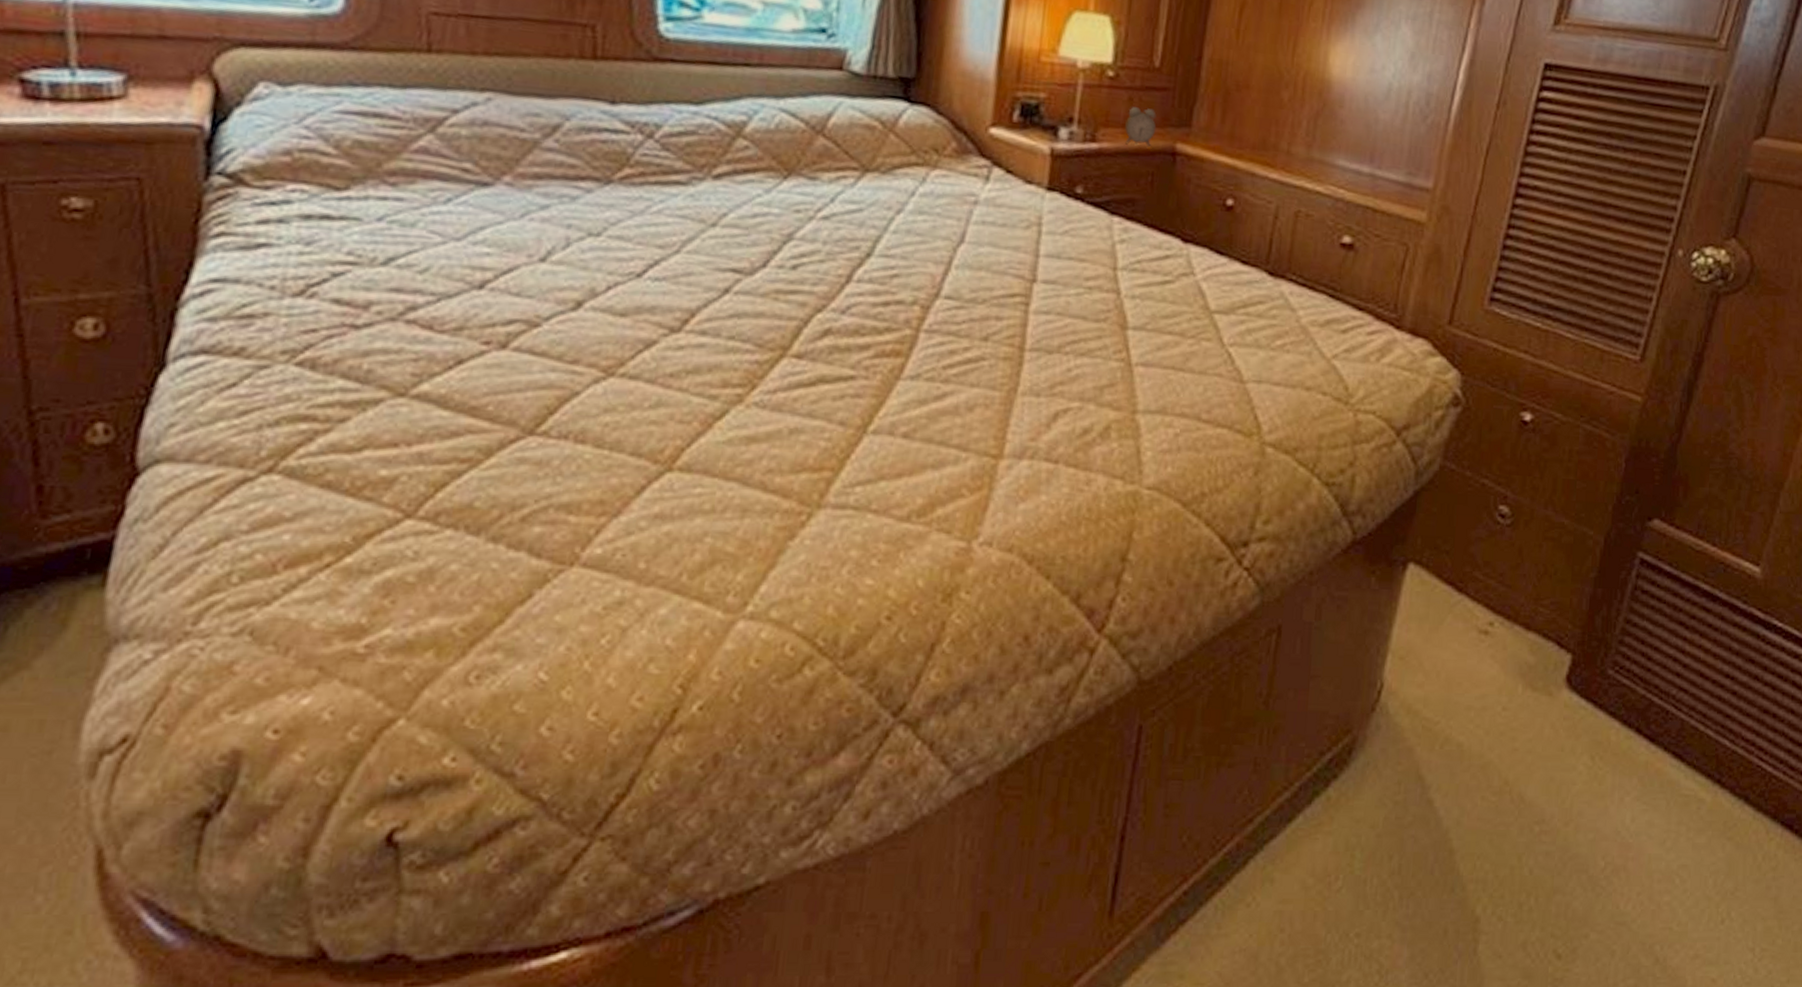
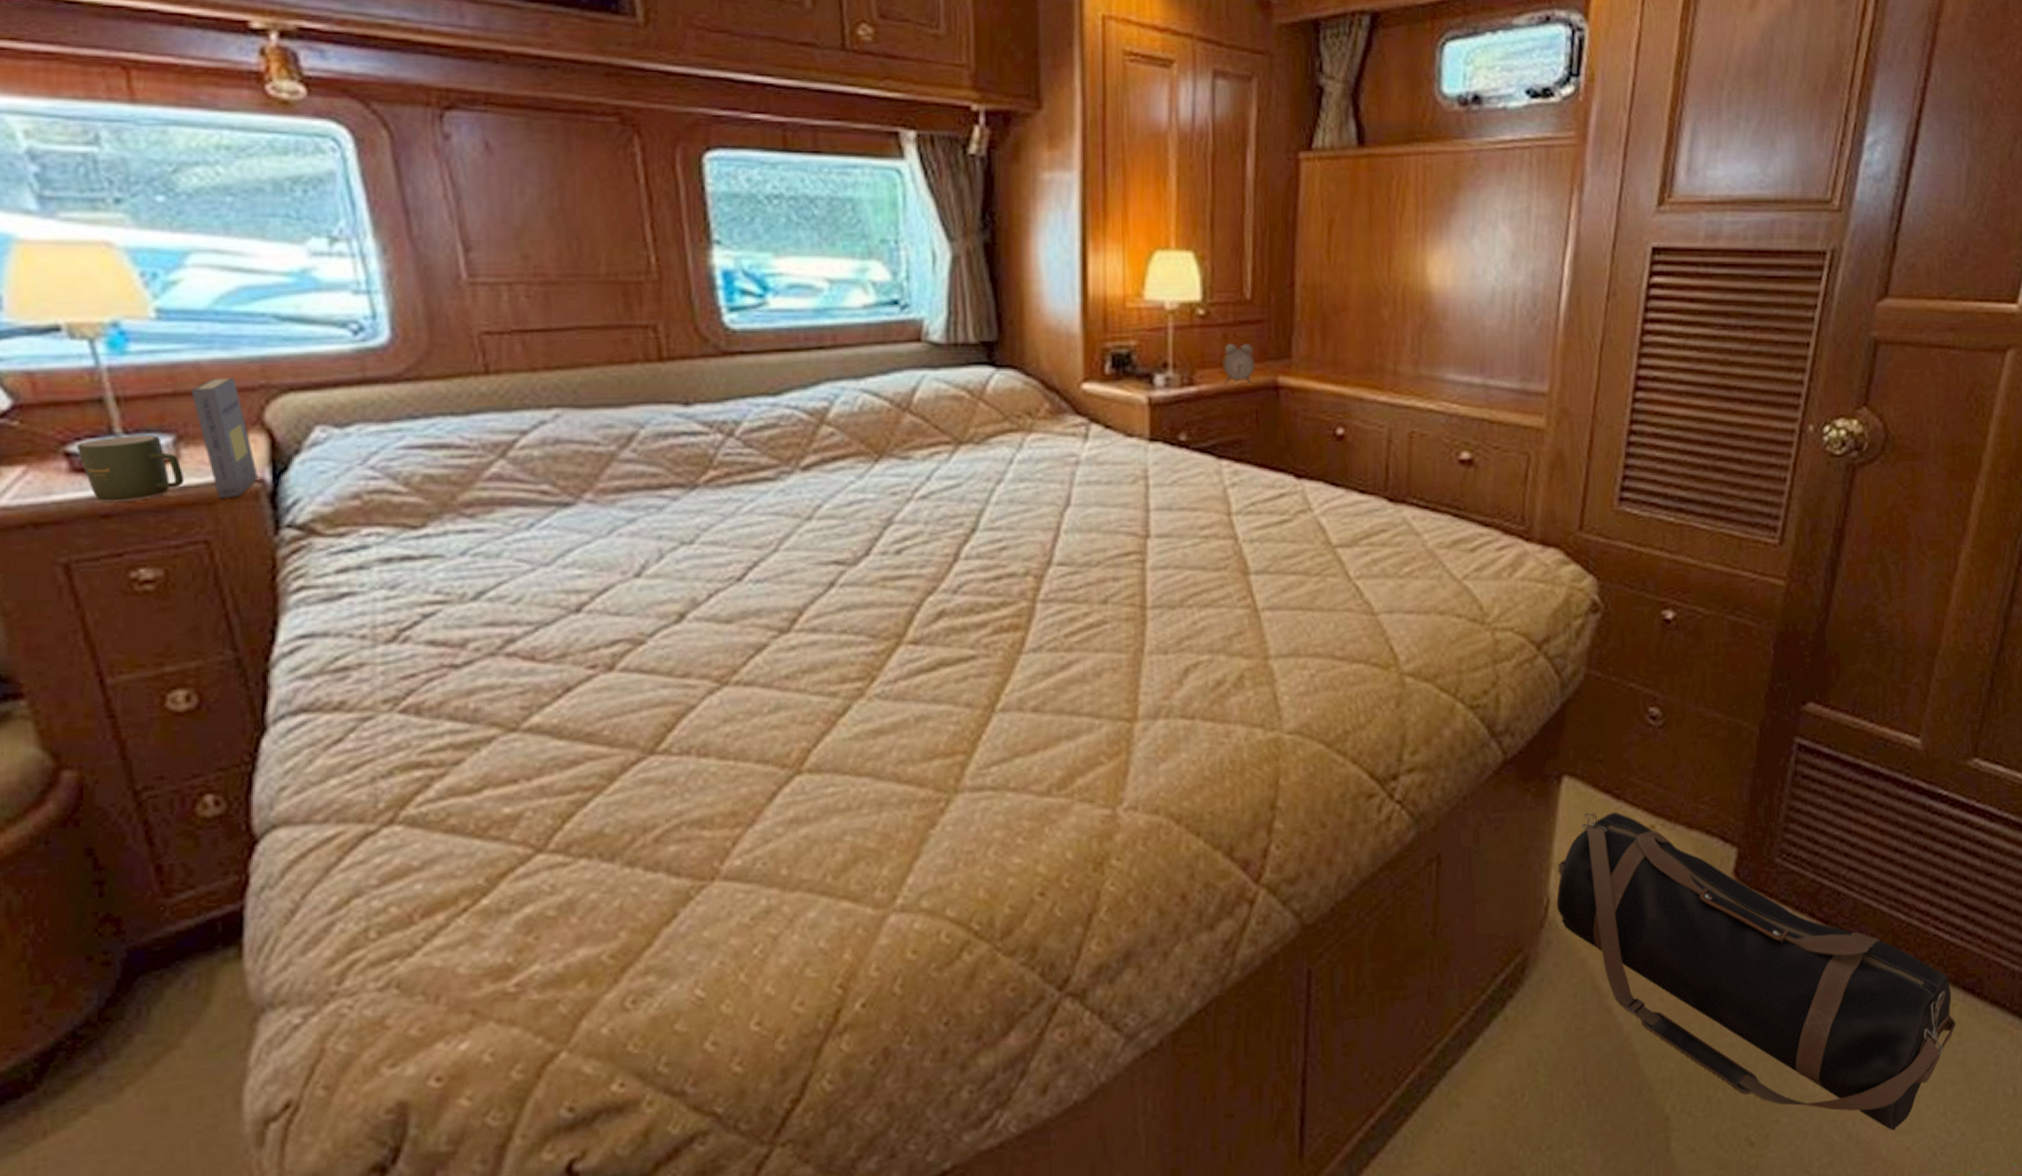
mug: none [32,69,129,133] -> present [77,435,185,503]
book: none [147,25,199,141] -> present [191,376,258,499]
duffel bag: none [1389,602,1772,961] -> present [1556,812,1957,1131]

